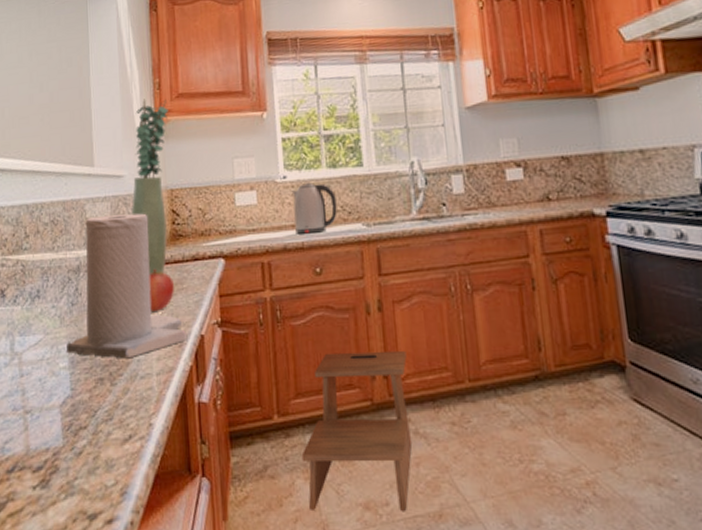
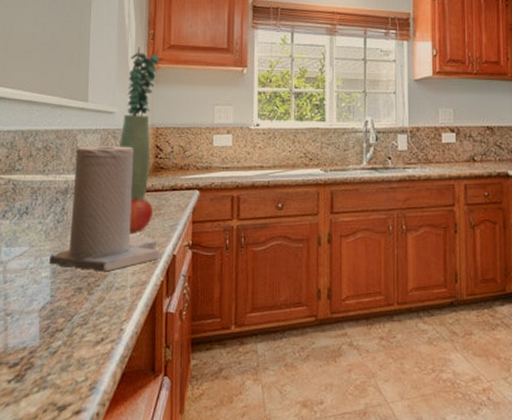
kettle: present [293,183,337,234] -> none [263,132,300,174]
step stool: present [301,350,413,511] -> none [252,275,348,409]

